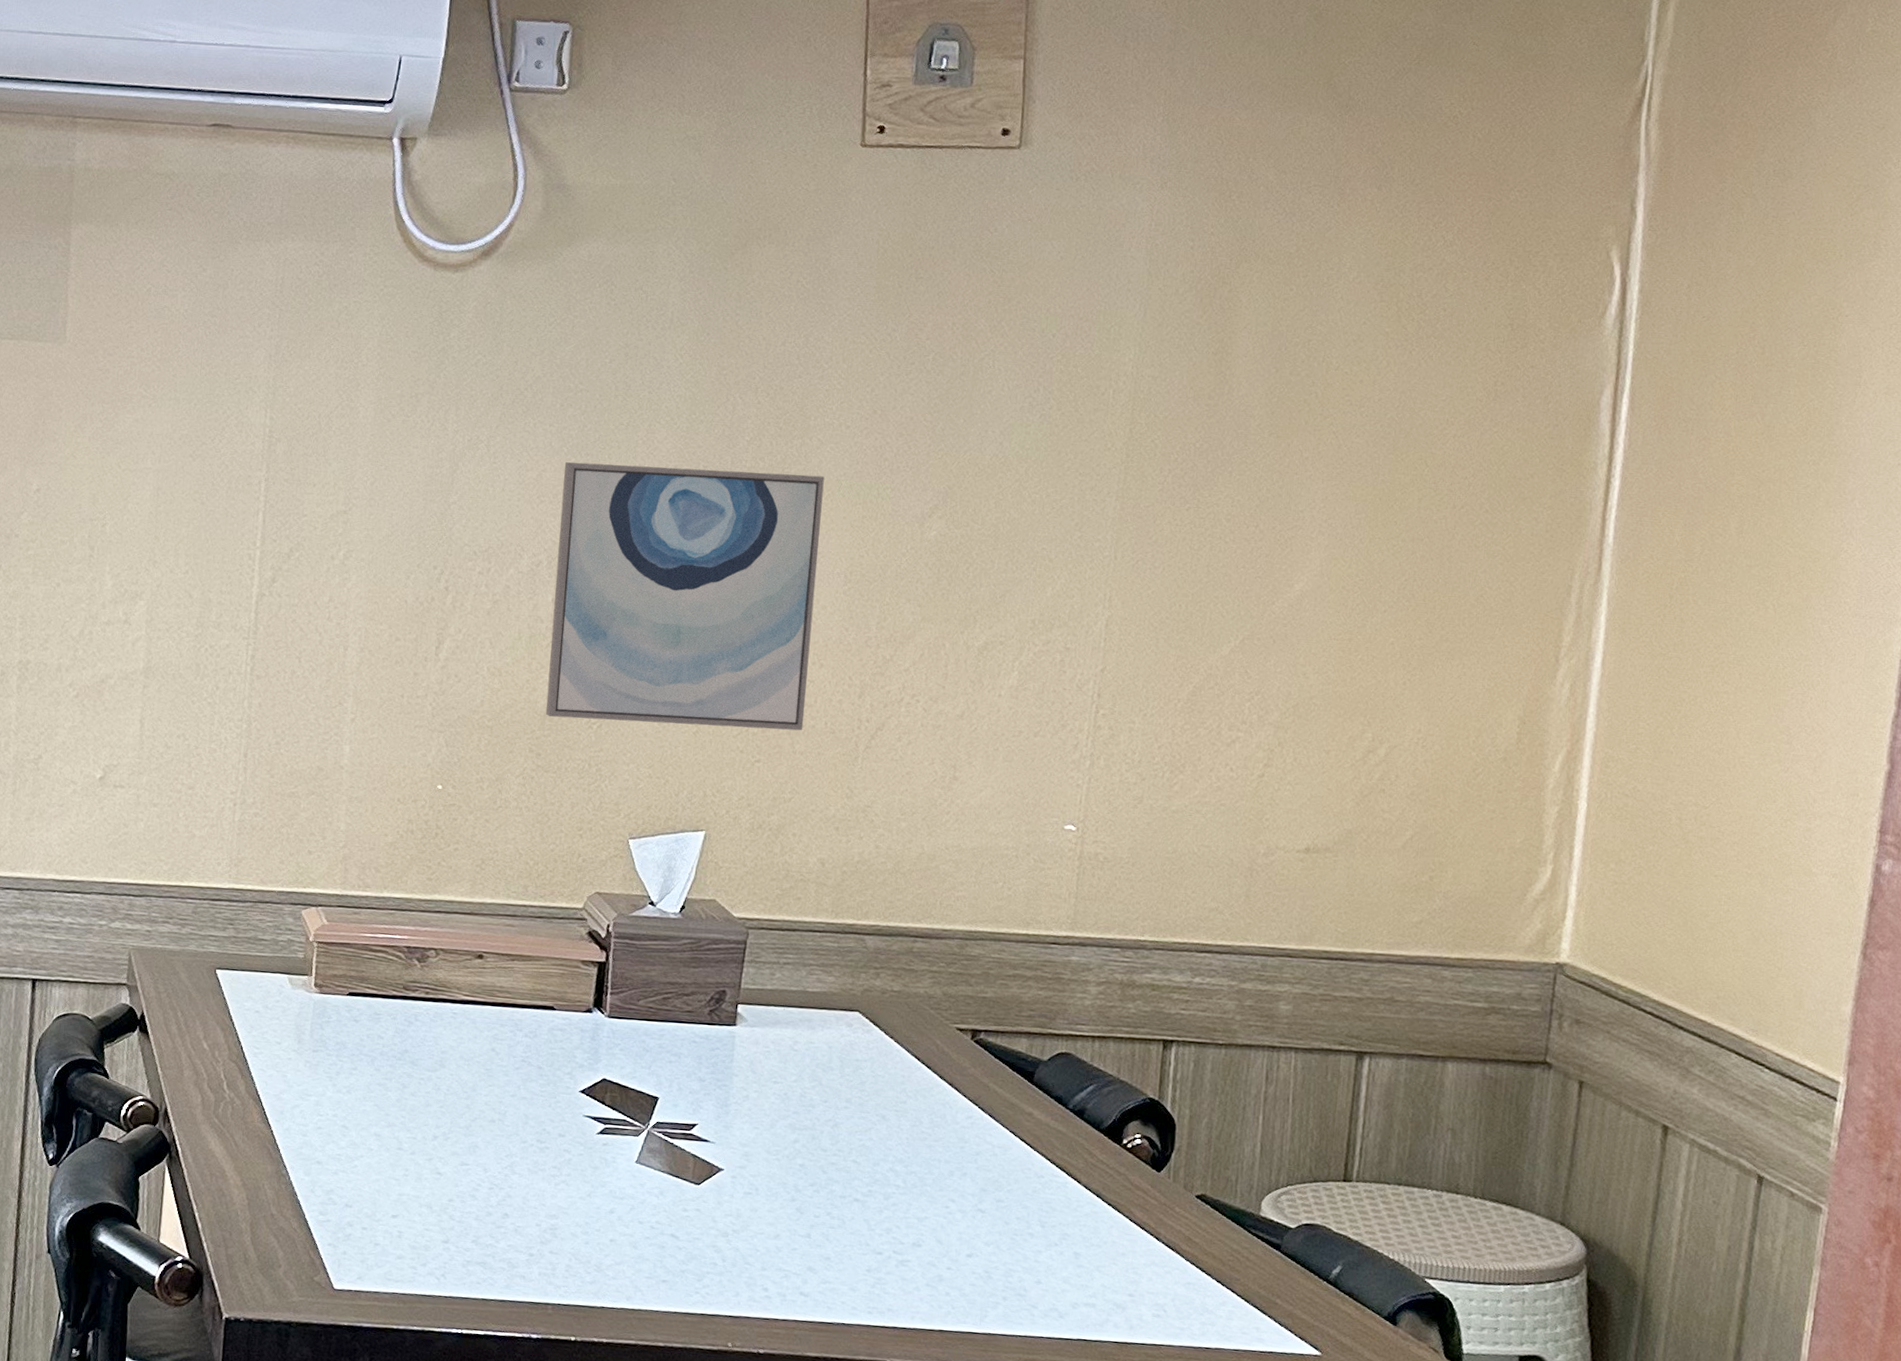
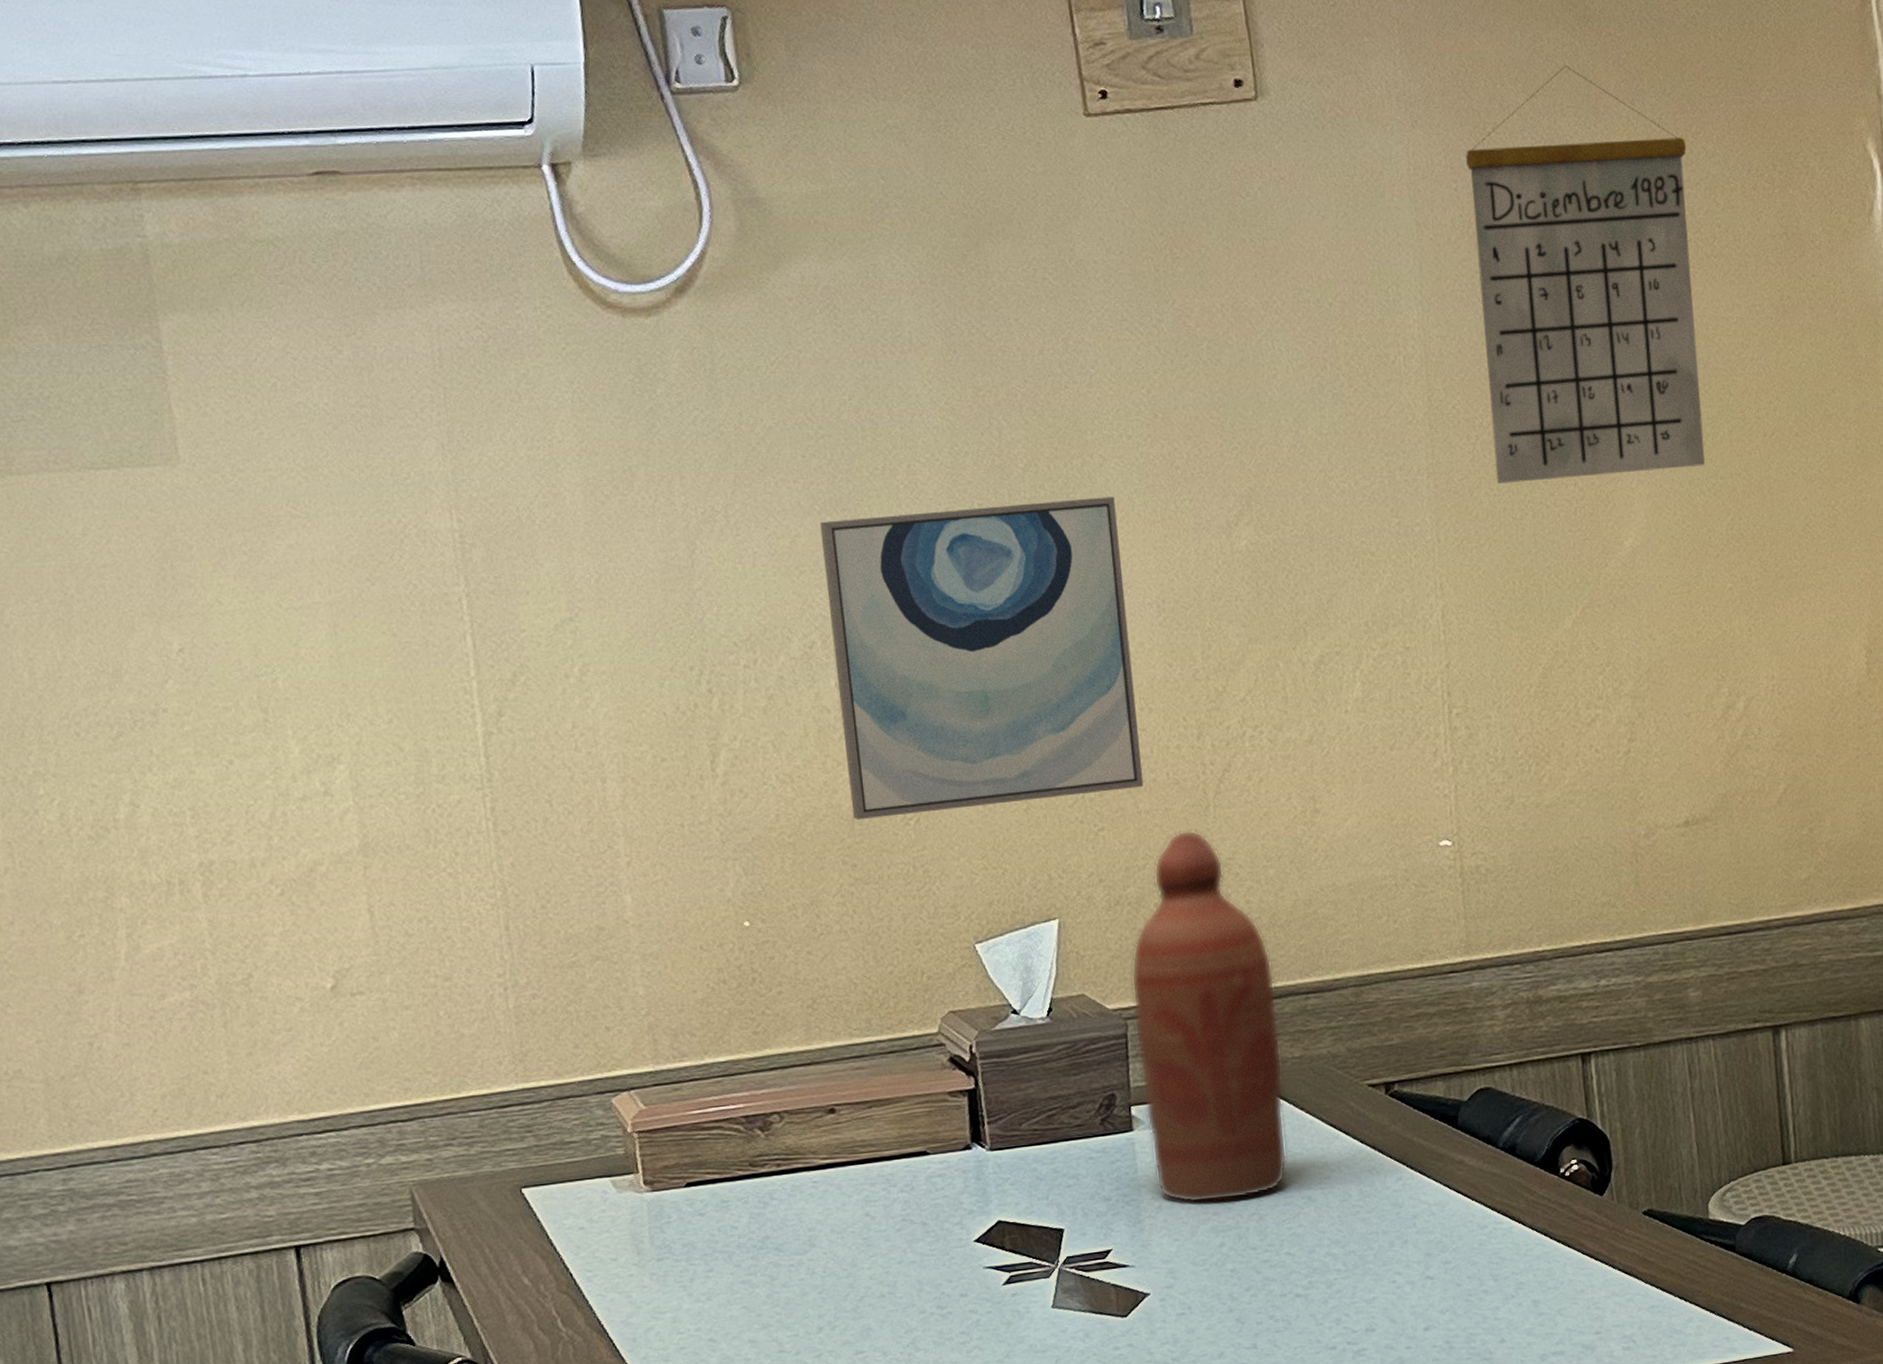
bottle: none [748,774,889,1105] -> present [1131,830,1287,1204]
calendar: none [1181,148,1426,527] -> present [1466,65,1706,484]

